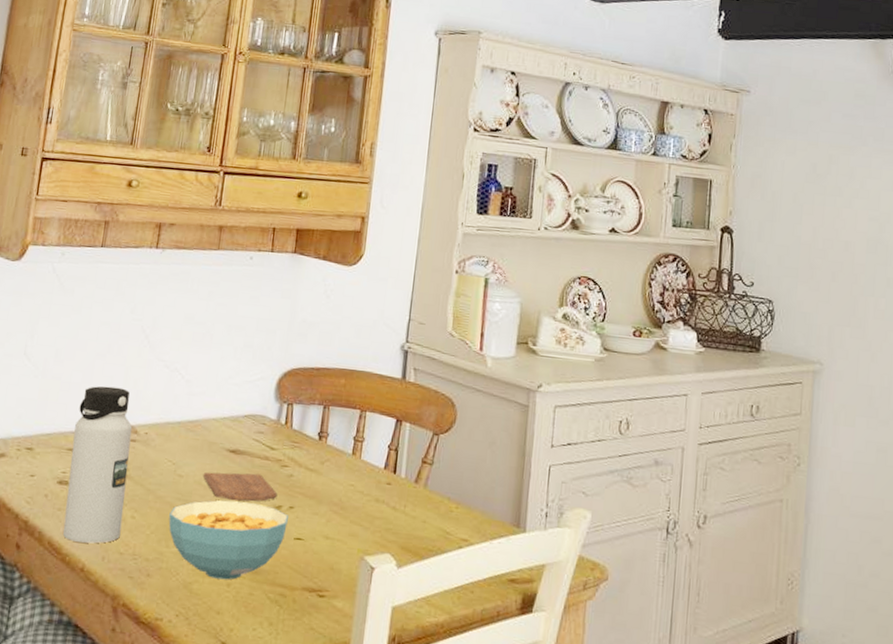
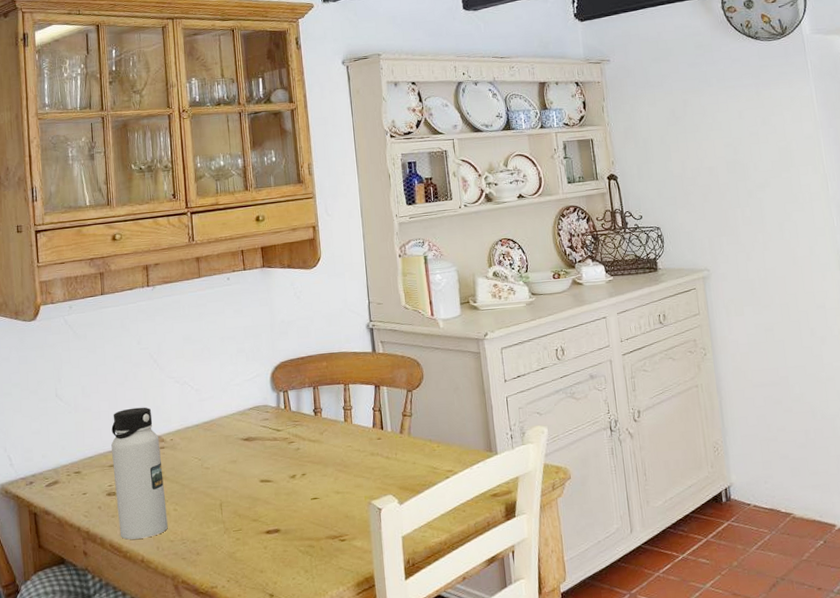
cereal bowl: present [168,500,289,580] -> none [205,477,303,545]
cutting board: present [203,472,278,502] -> none [225,453,290,480]

